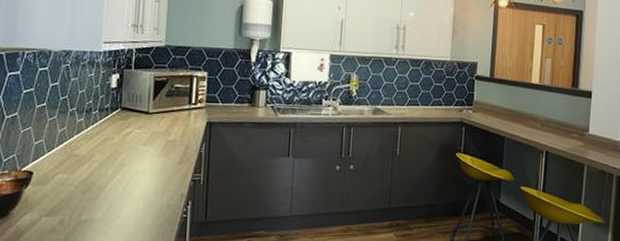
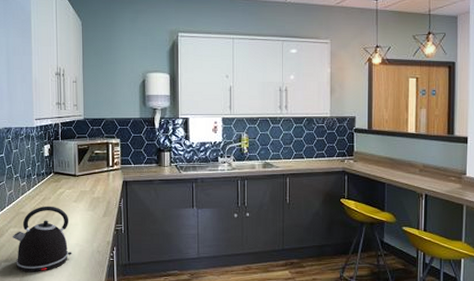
kettle: none [59,148,136,230] -> present [12,206,72,272]

